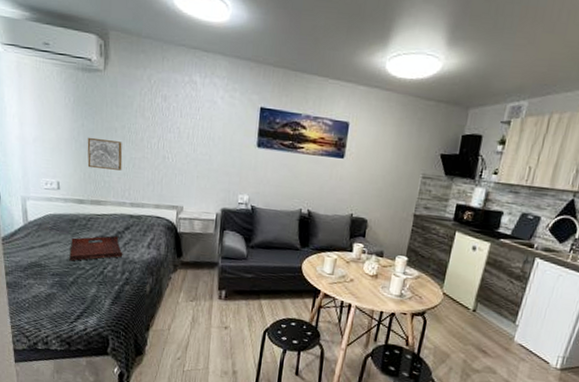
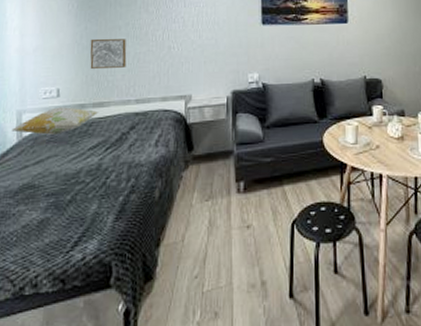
decorative pillow: none [18,199,97,224] -> present [11,107,99,135]
serving tray: present [69,236,123,261] -> none [67,139,128,176]

